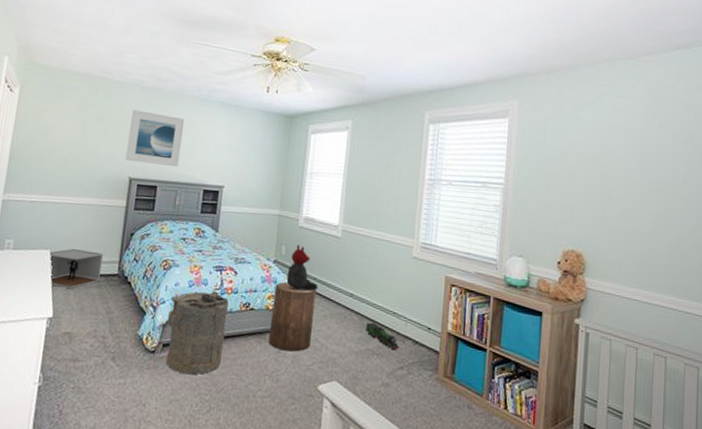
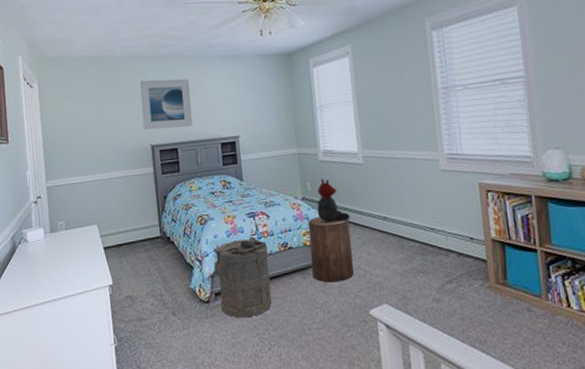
nightstand: present [50,248,103,288] -> none [98,219,146,257]
toy train: present [366,322,400,351] -> none [406,241,445,266]

